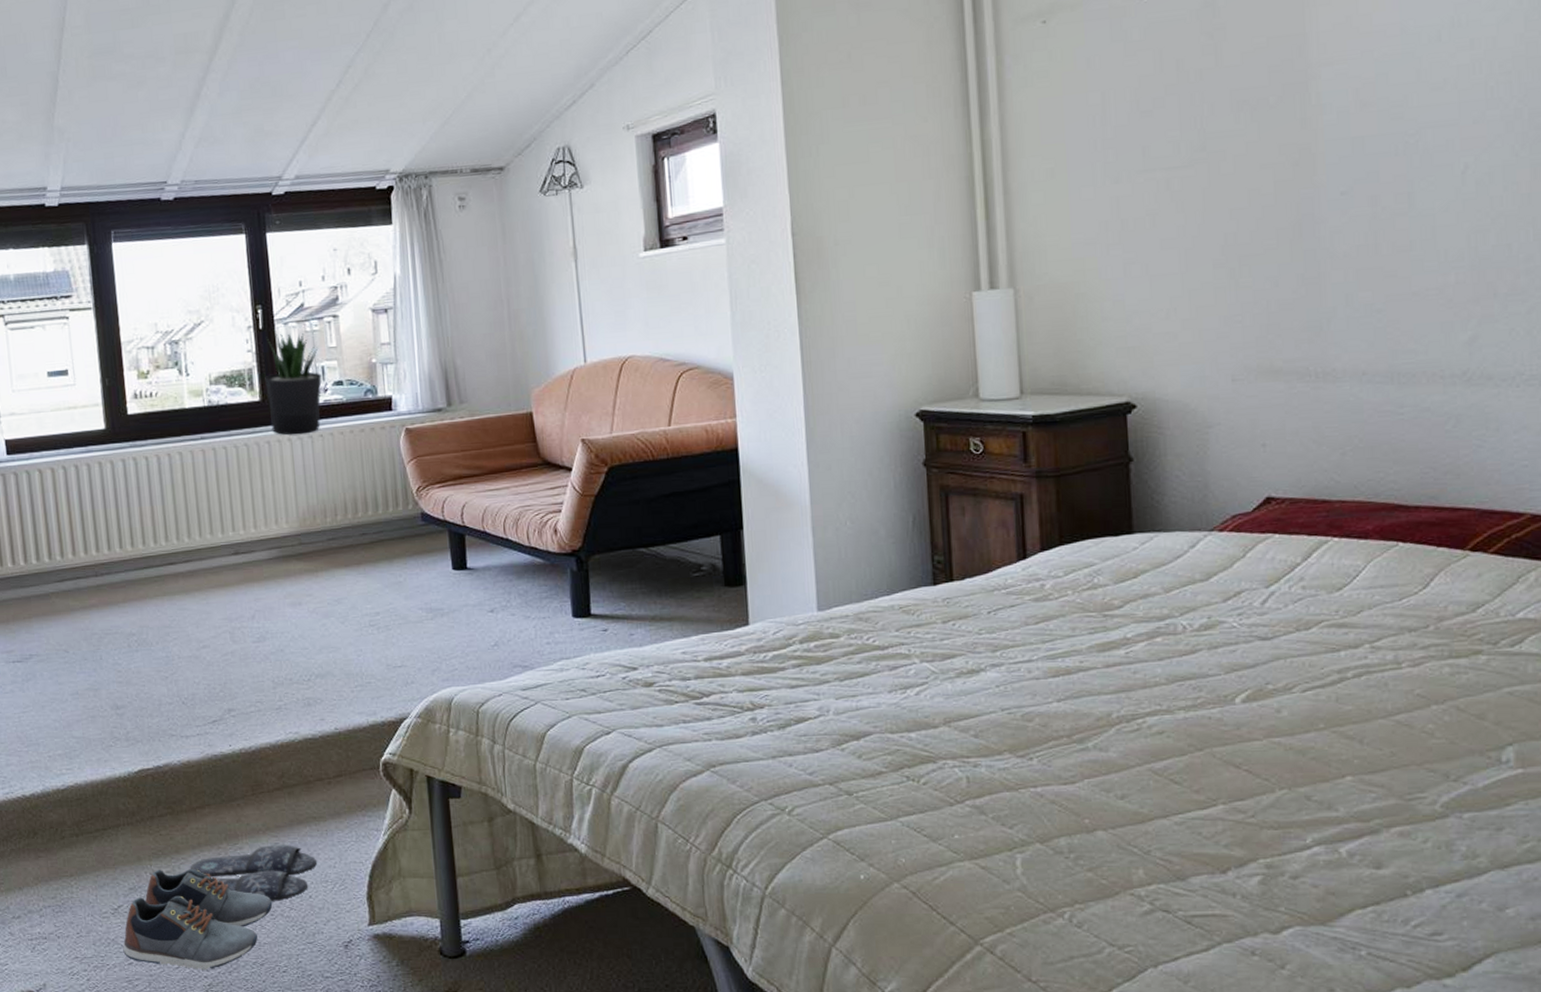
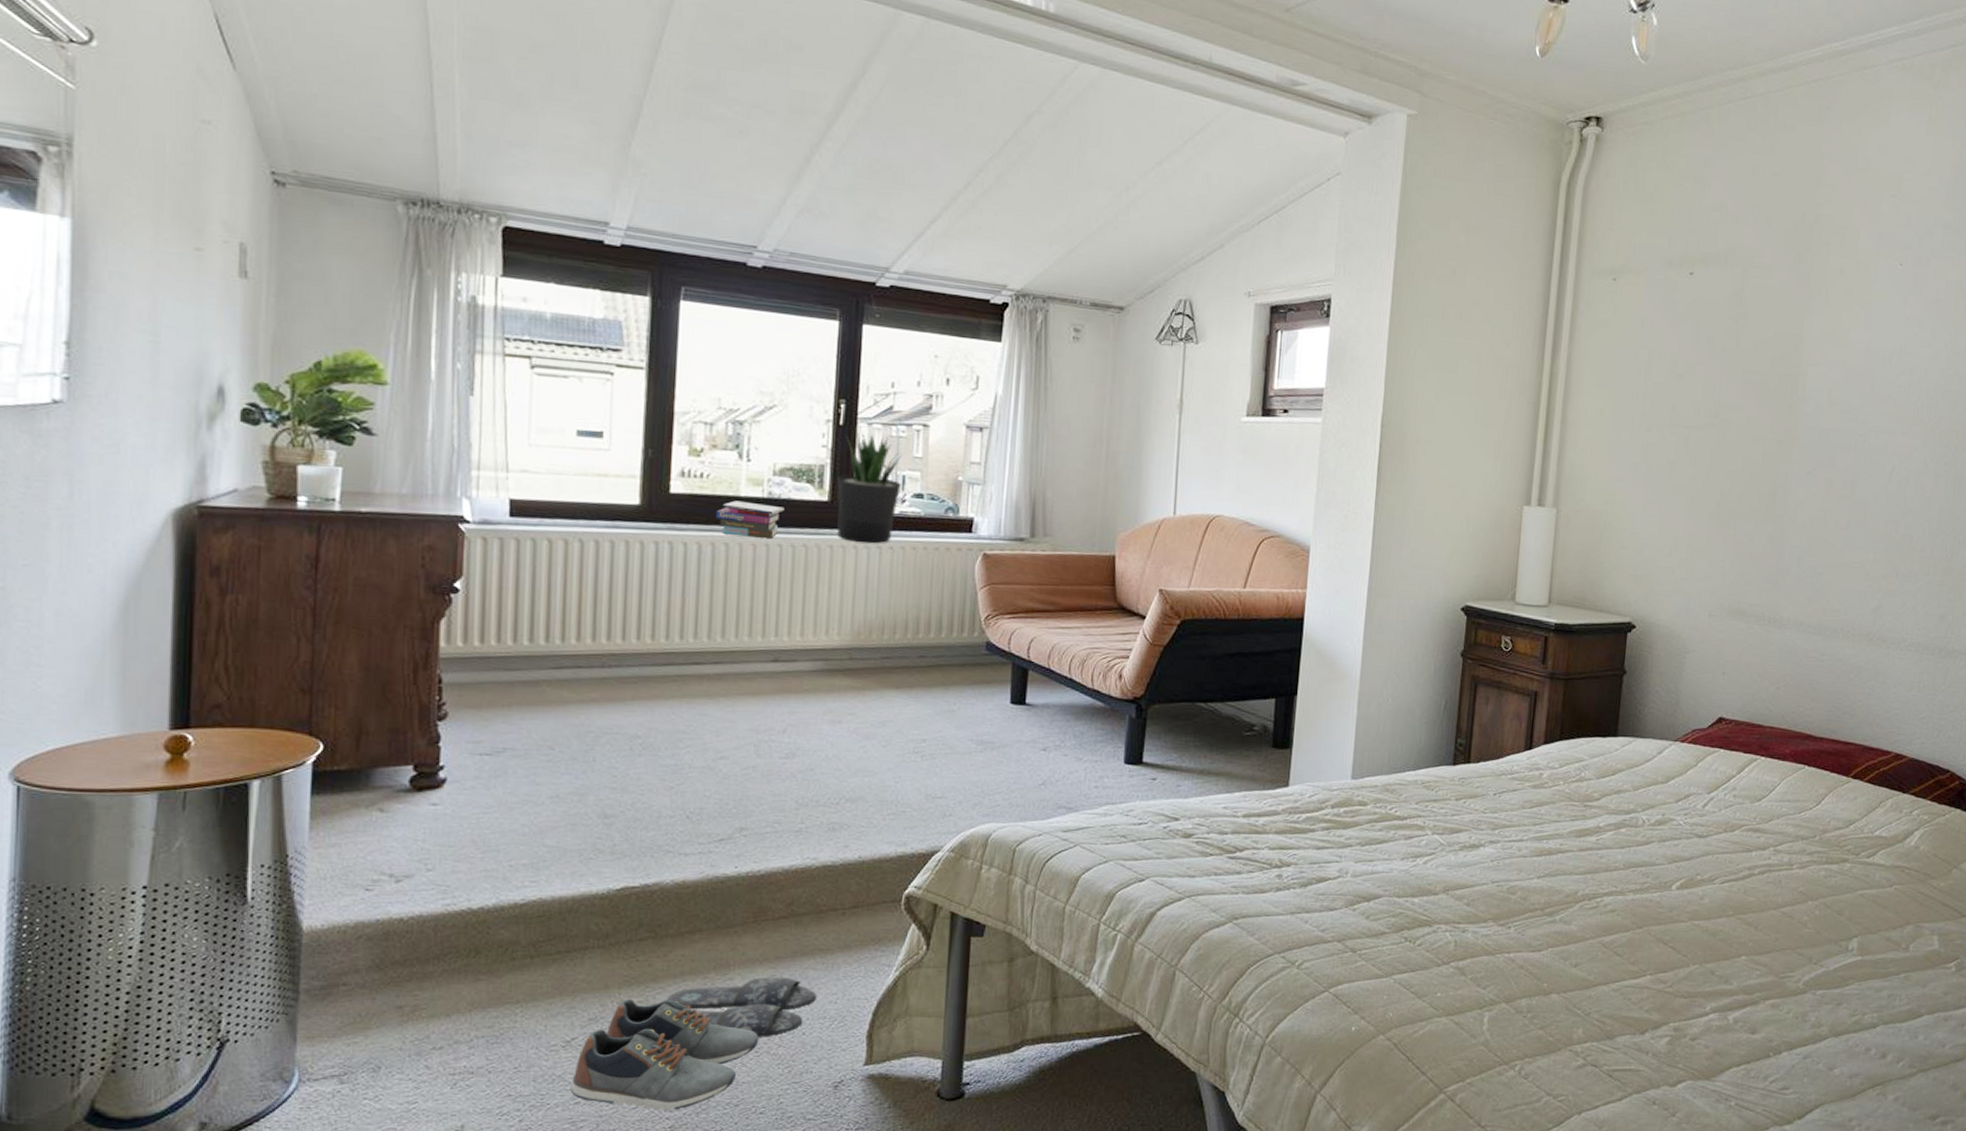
books: none [167,412,224,444] -> present [715,500,784,538]

